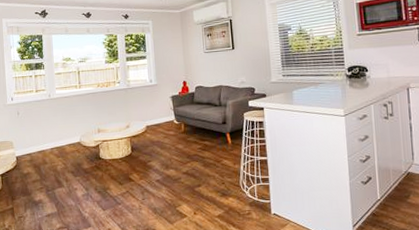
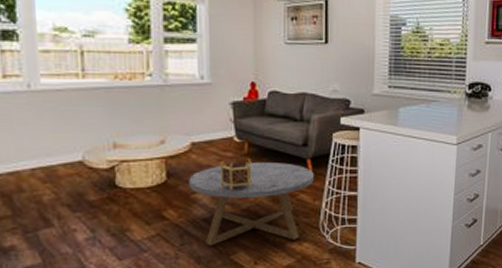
coffee table: none [146,137,233,200] -> present [189,163,314,246]
decorative box: none [165,135,188,159] -> present [220,158,252,190]

